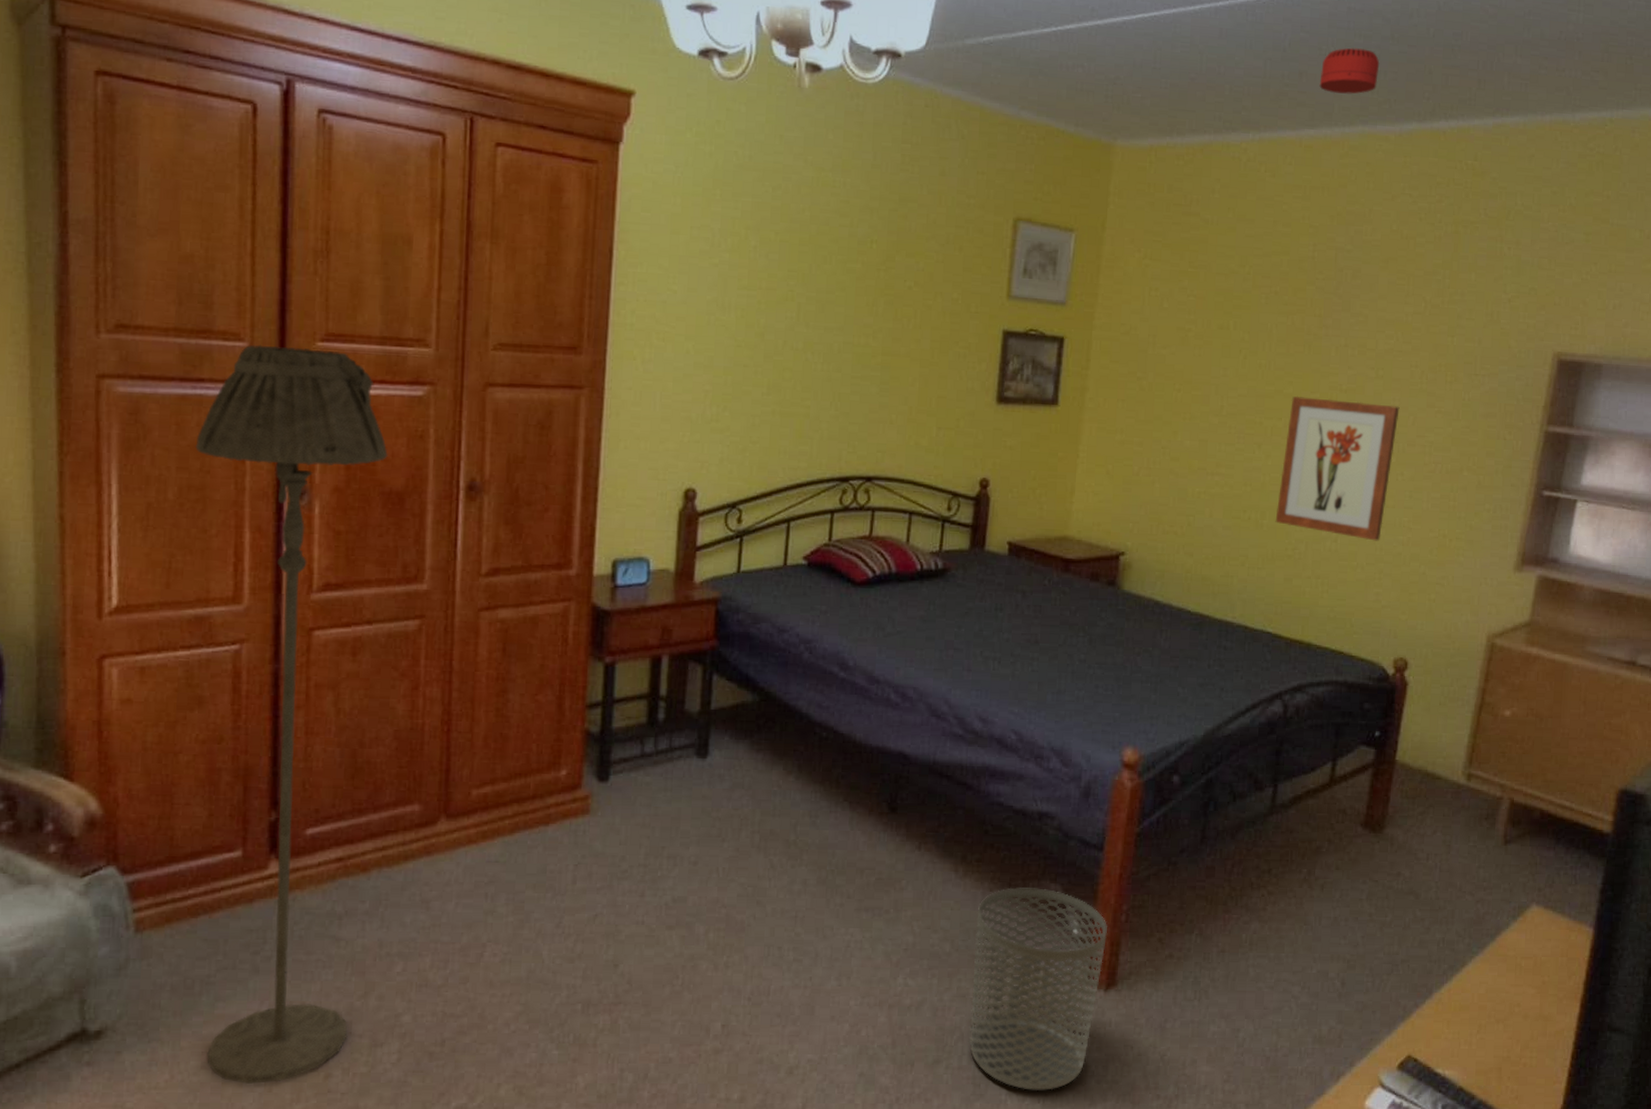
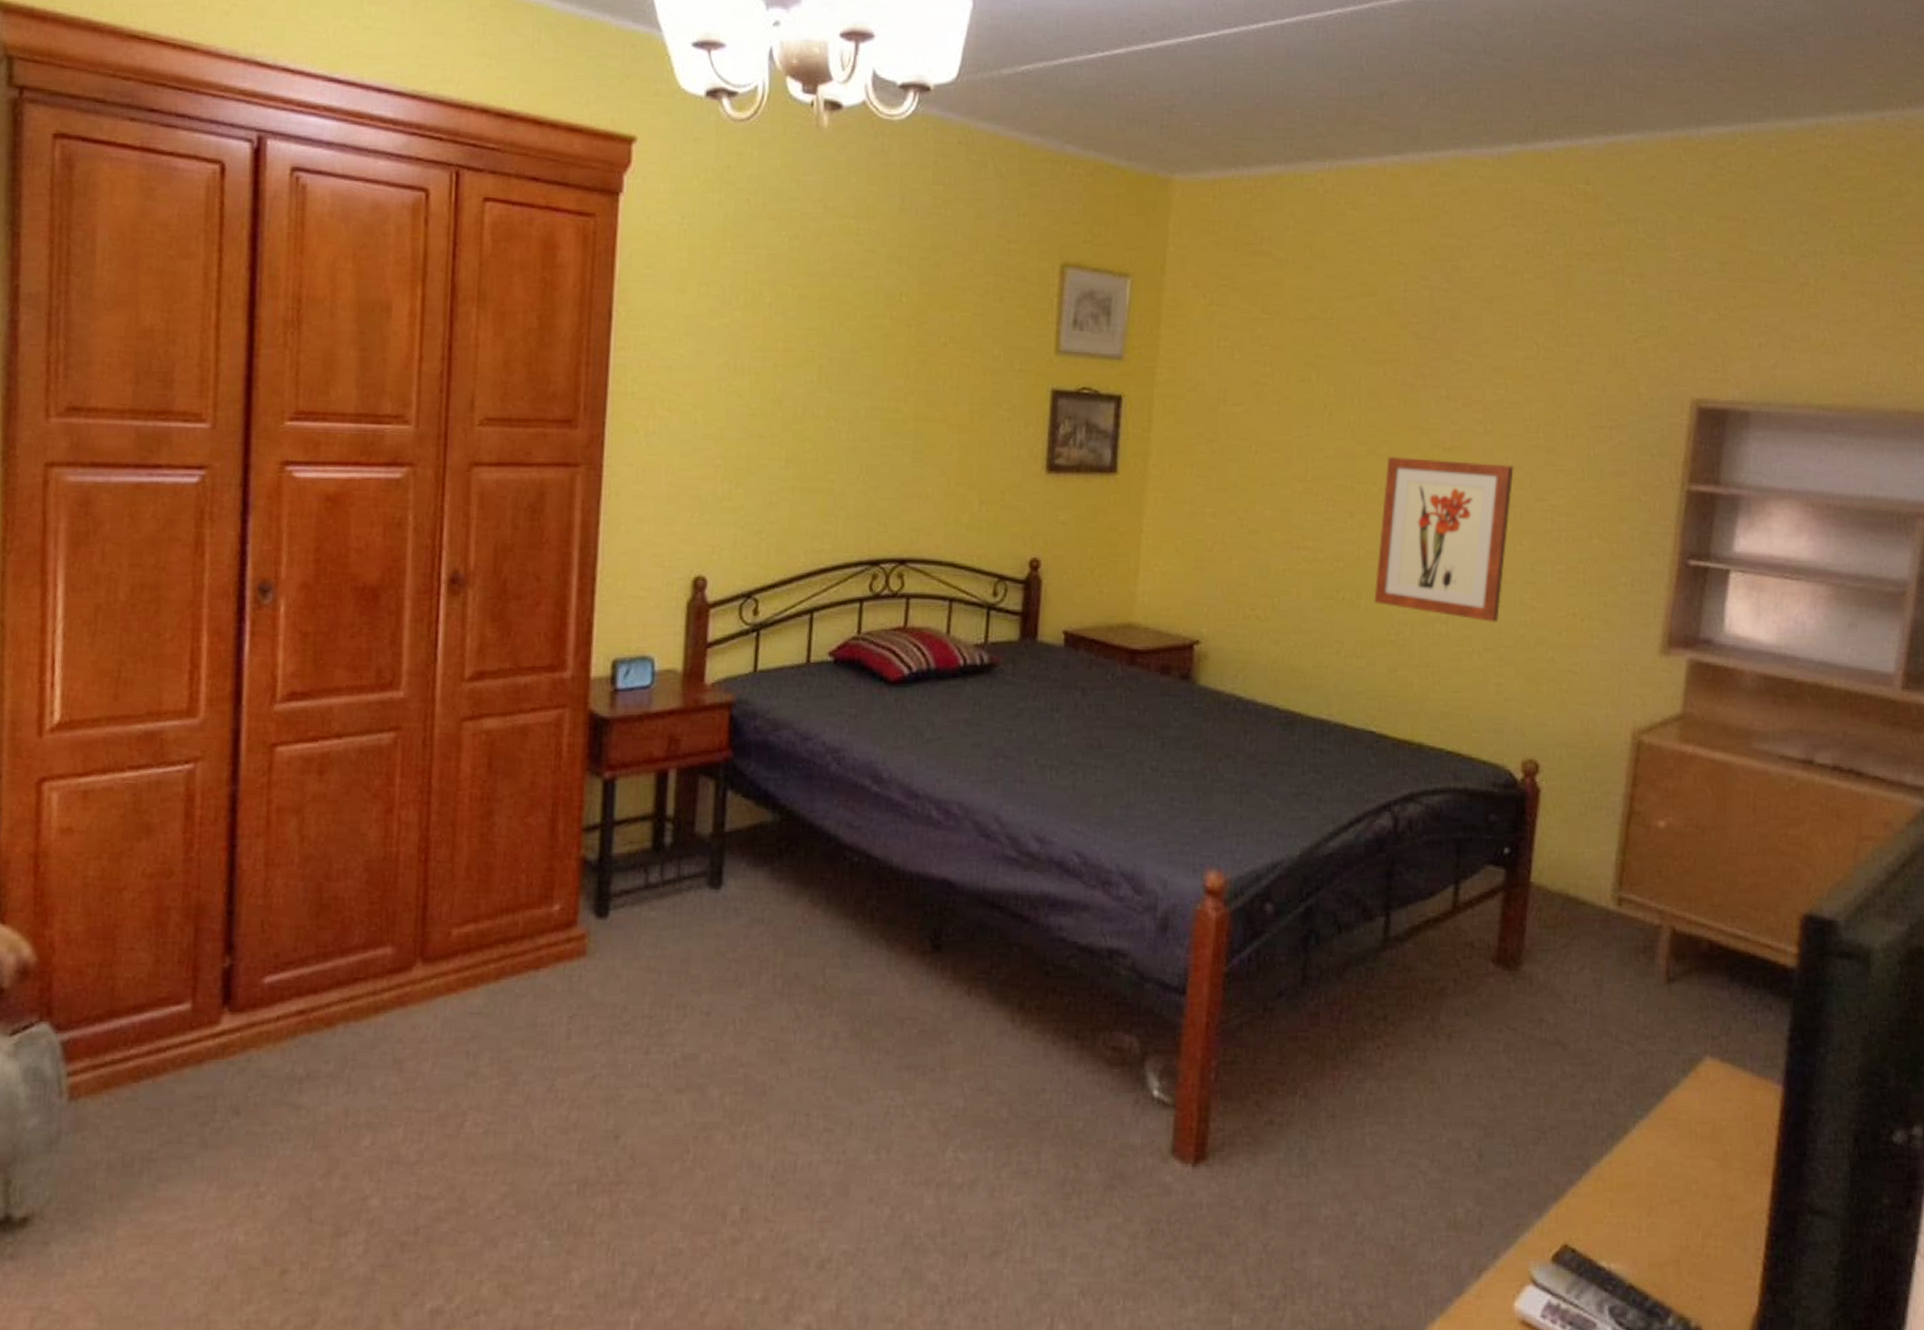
floor lamp: present [195,345,388,1085] -> none [146,425,362,1282]
waste bin: present [969,887,1107,1090] -> none [1033,1040,1194,1289]
smoke detector: present [1319,48,1380,94] -> none [1403,64,1471,115]

